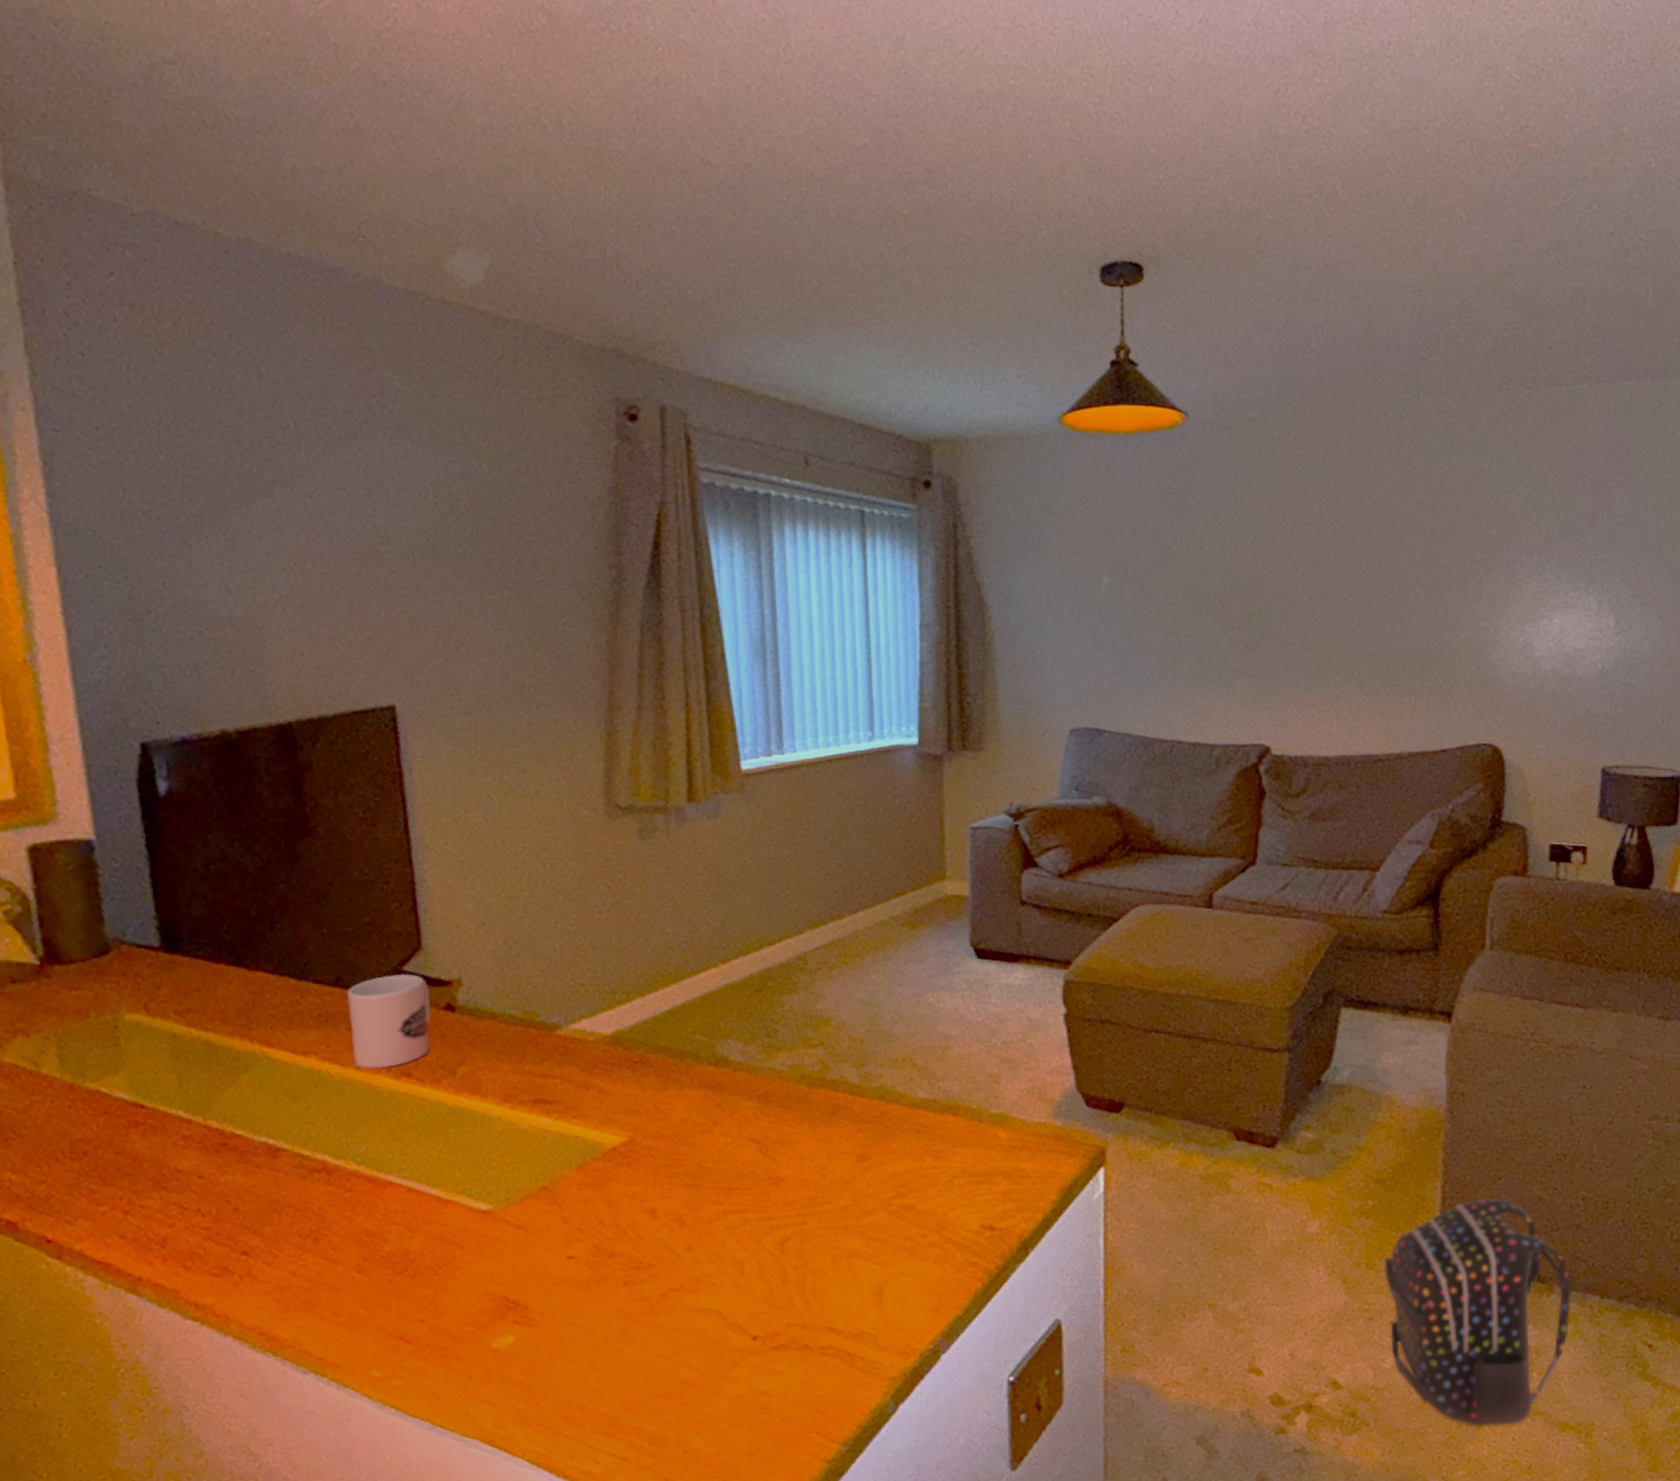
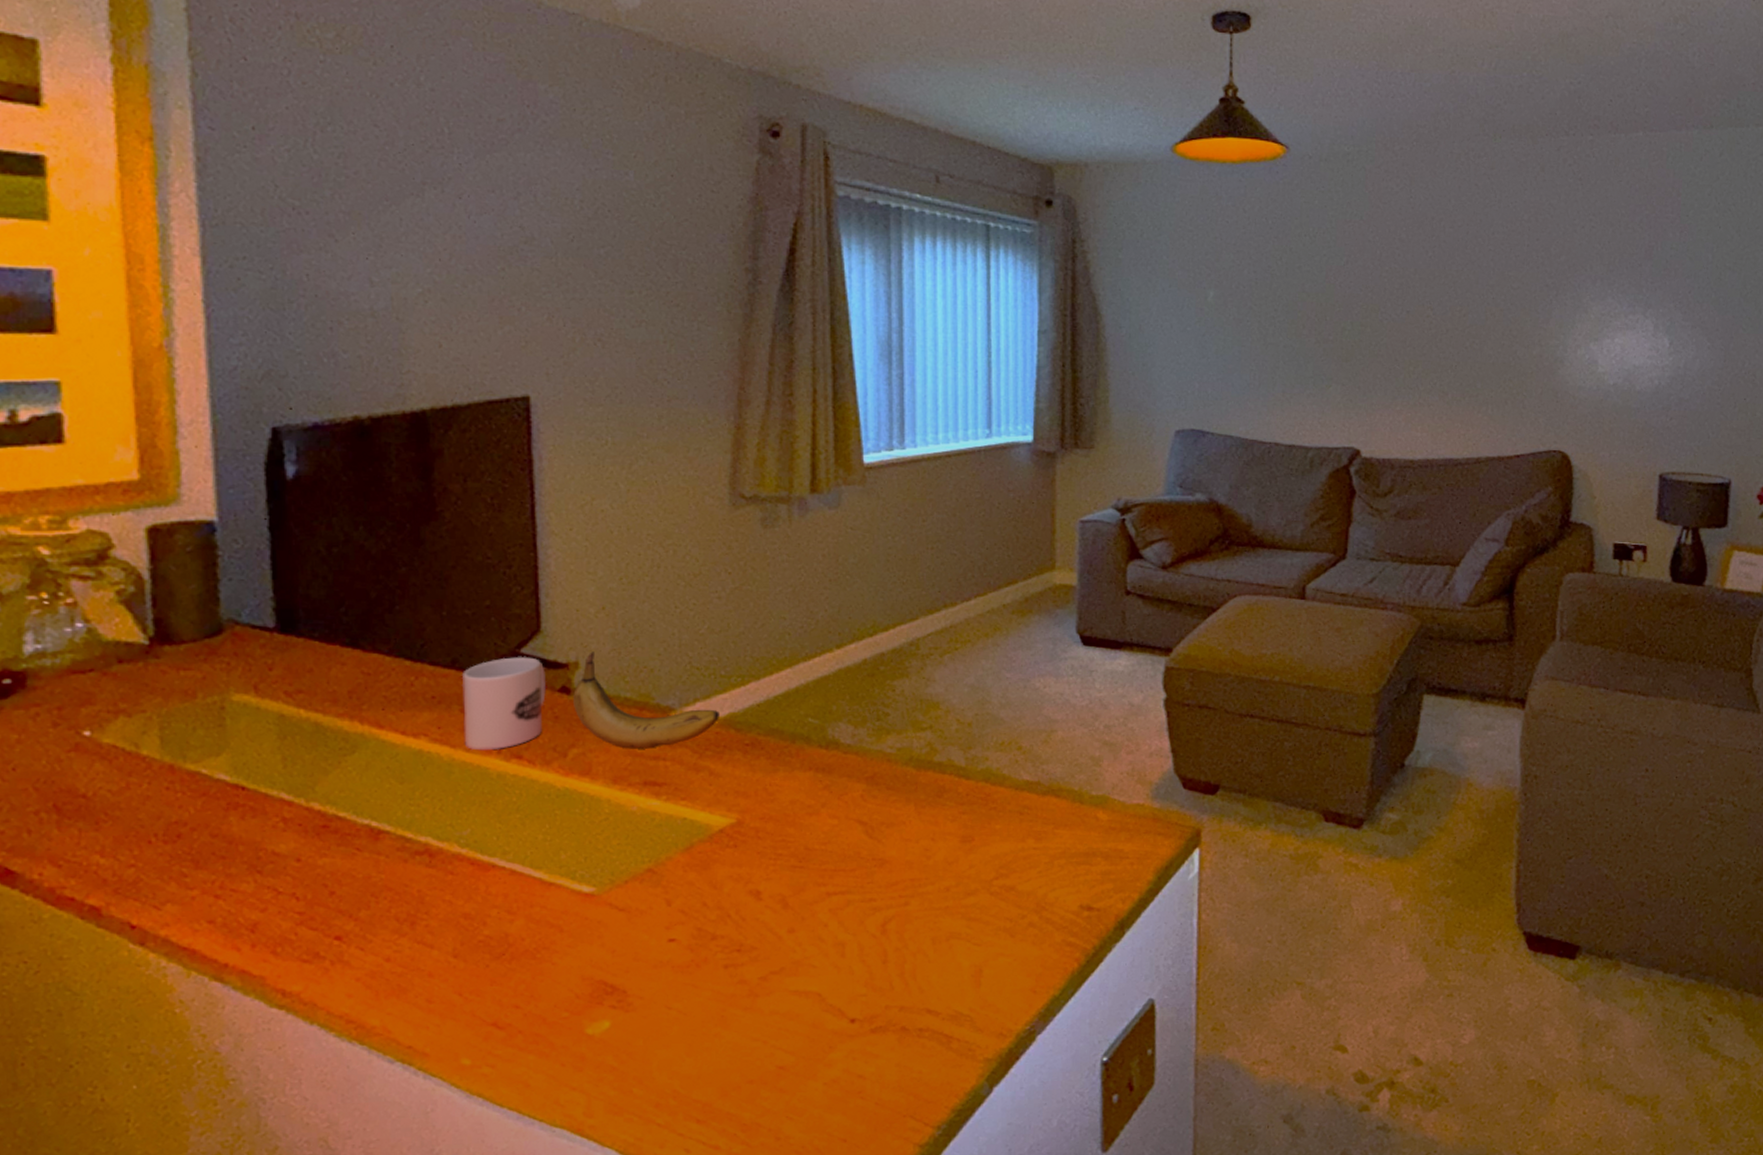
fruit: none [458,968,606,1067] -> present [573,652,719,749]
backpack: present [1383,1198,1573,1426] -> none [1462,877,1638,1100]

